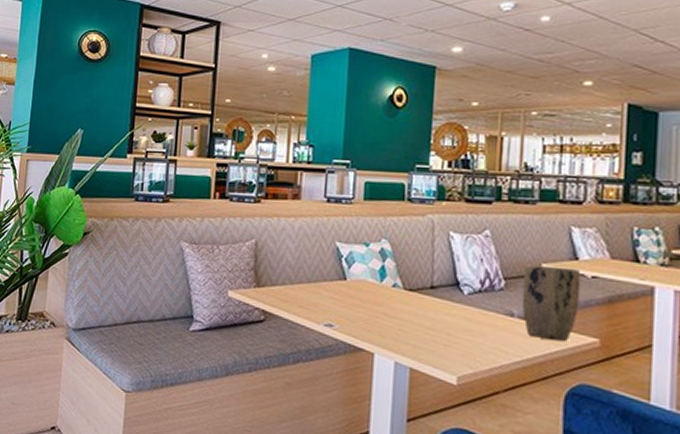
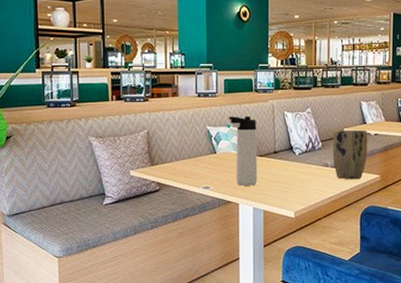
thermos bottle: none [368,232,408,331] -> present [229,116,257,186]

